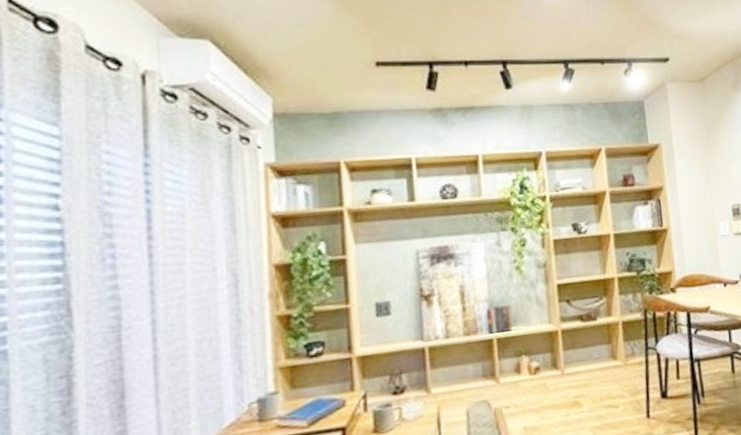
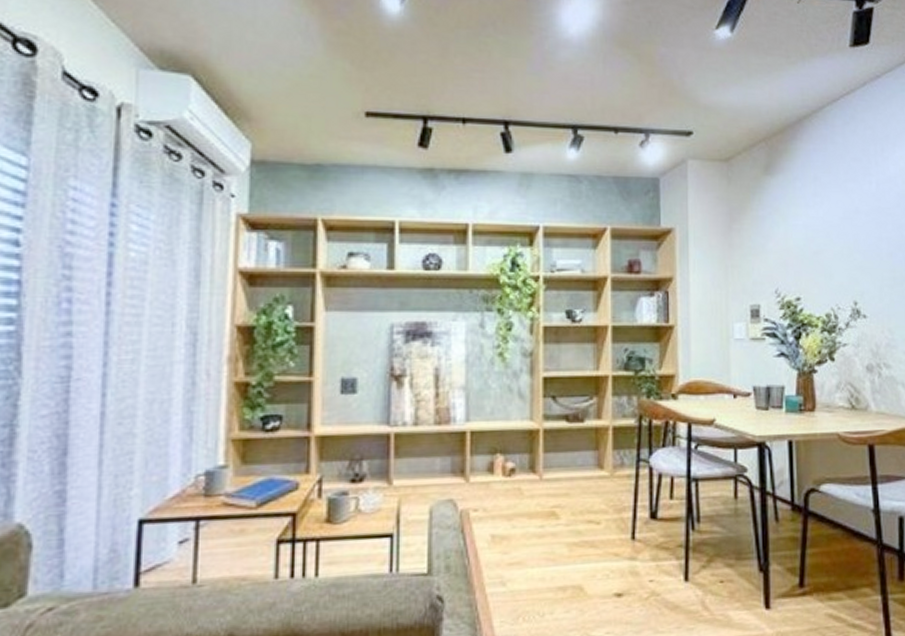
books: present [487,302,513,334] -> none [462,392,489,427]

